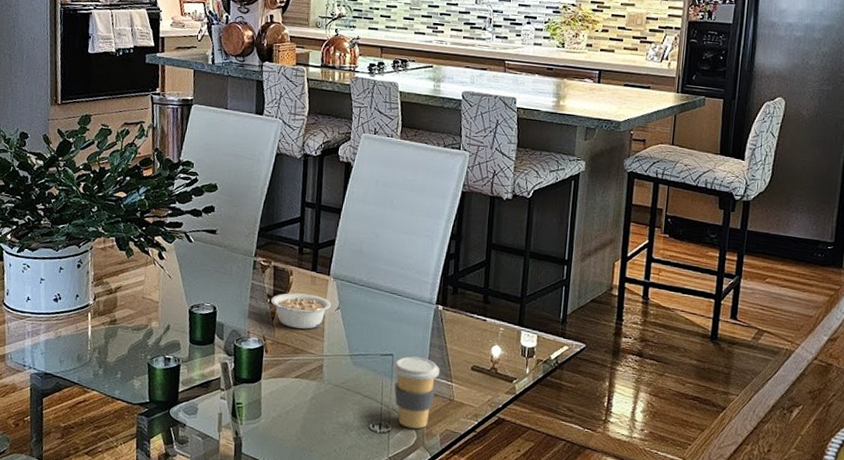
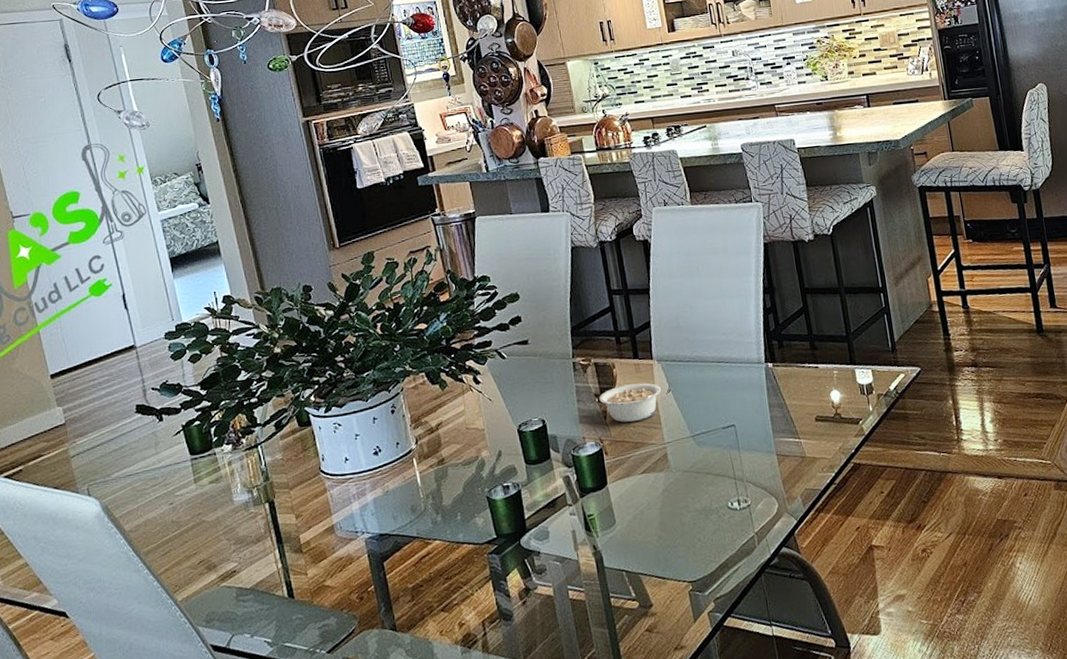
coffee cup: present [392,356,440,429] -> none [737,420,786,497]

